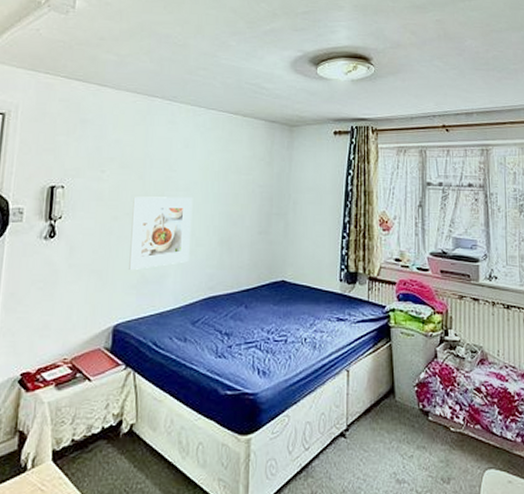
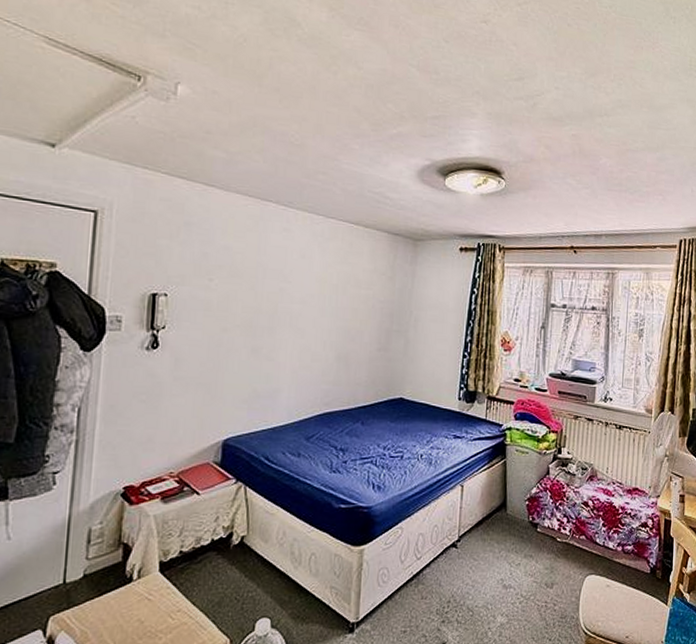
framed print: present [129,196,193,271] -> none [239,308,309,385]

